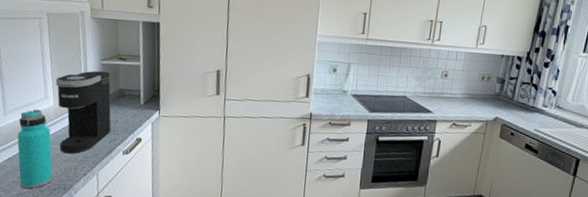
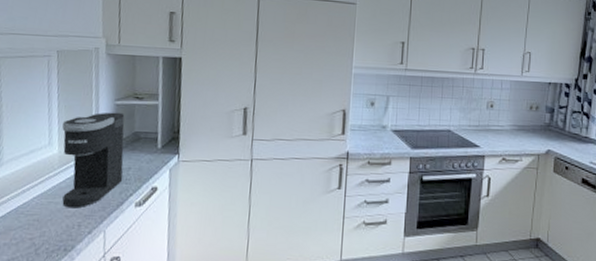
water bottle: present [17,109,53,189] -> none [12,157,53,252]

